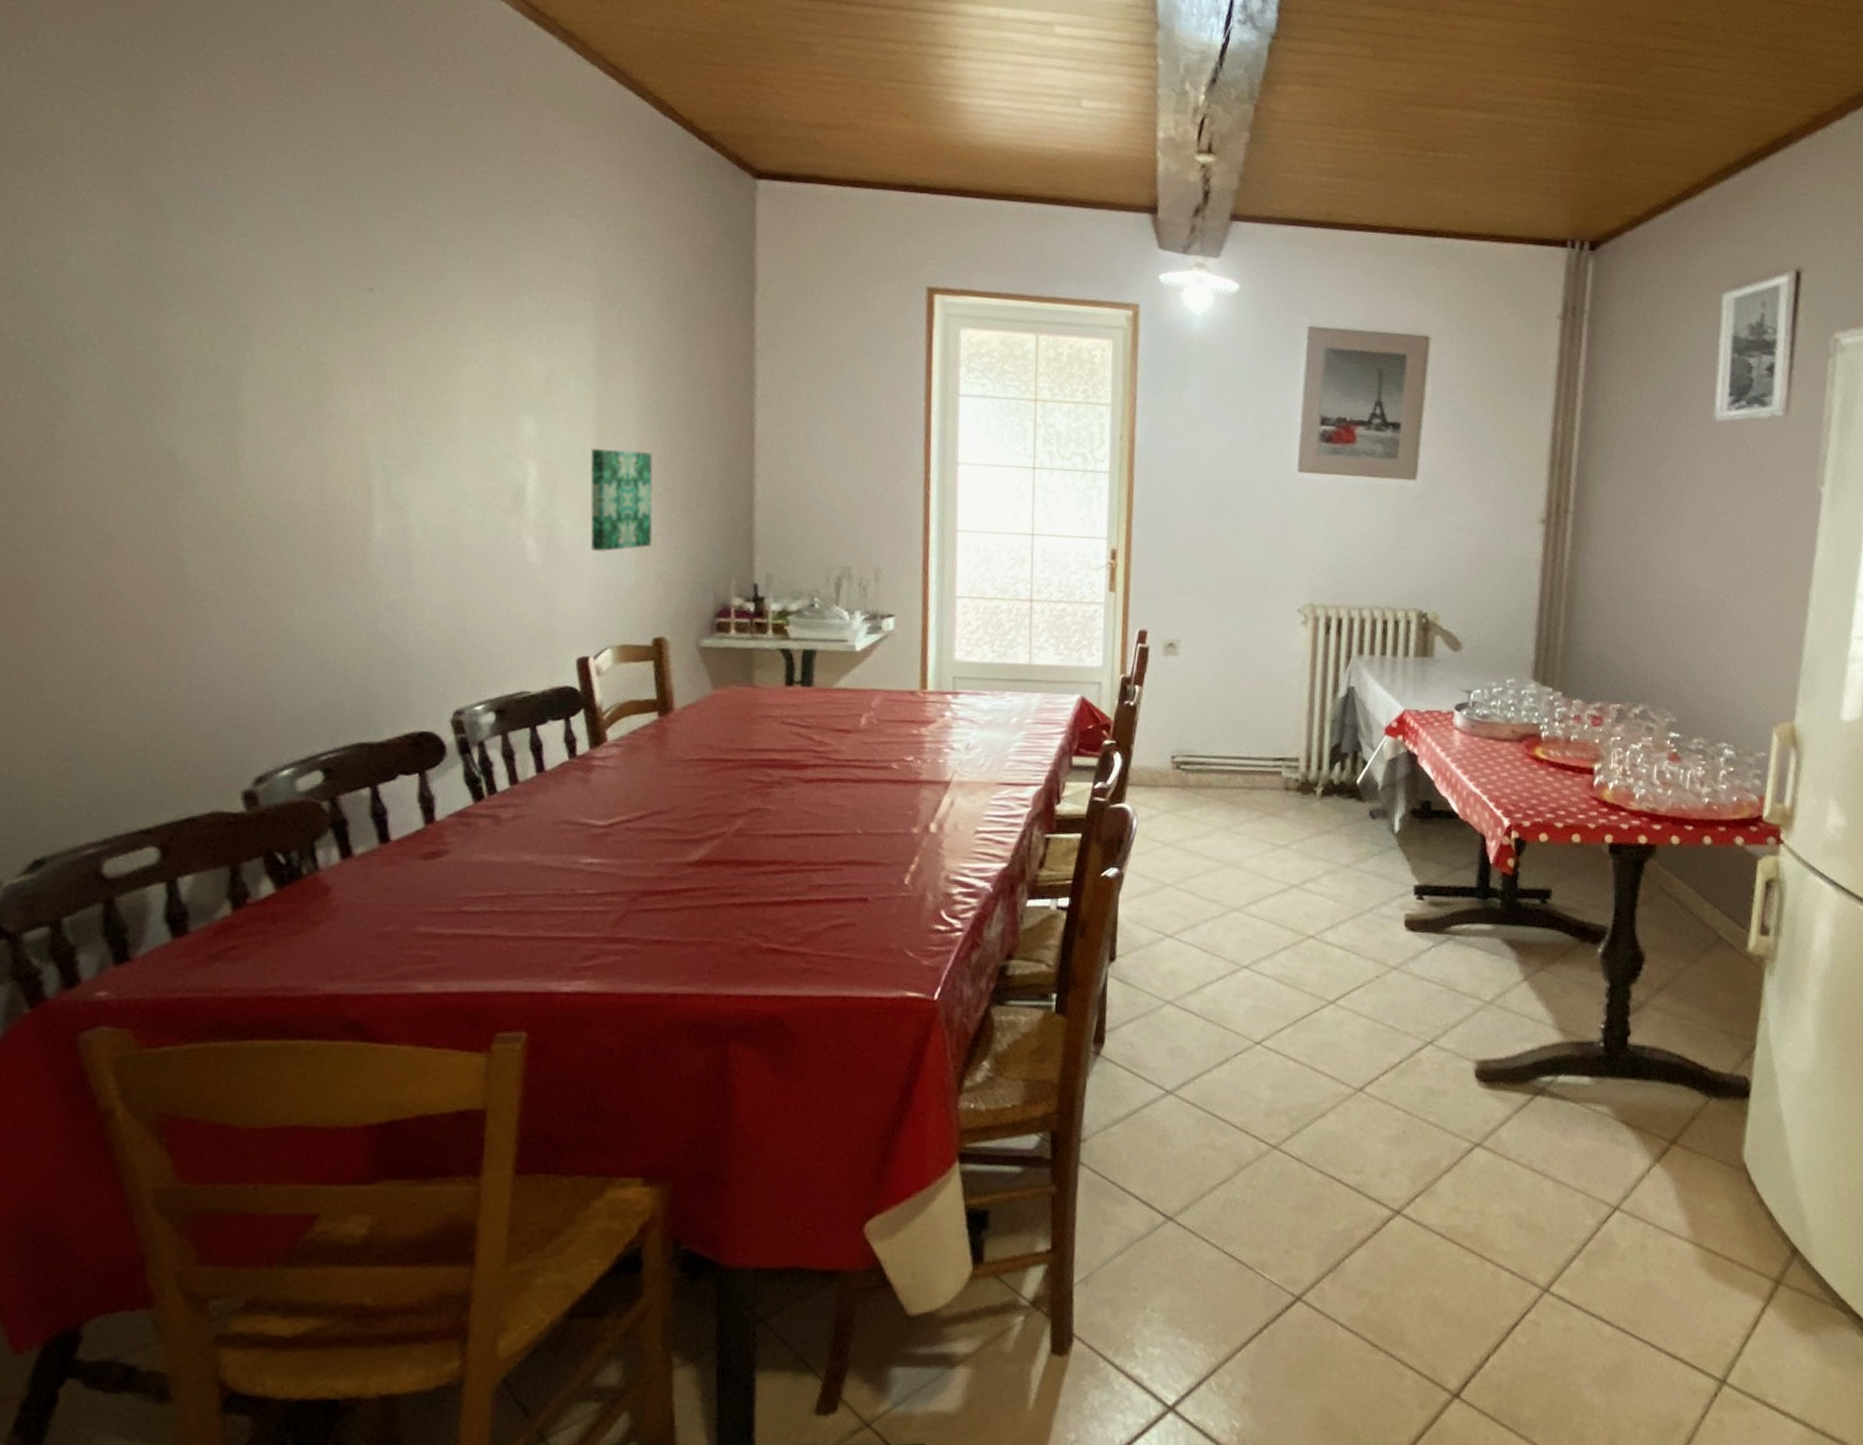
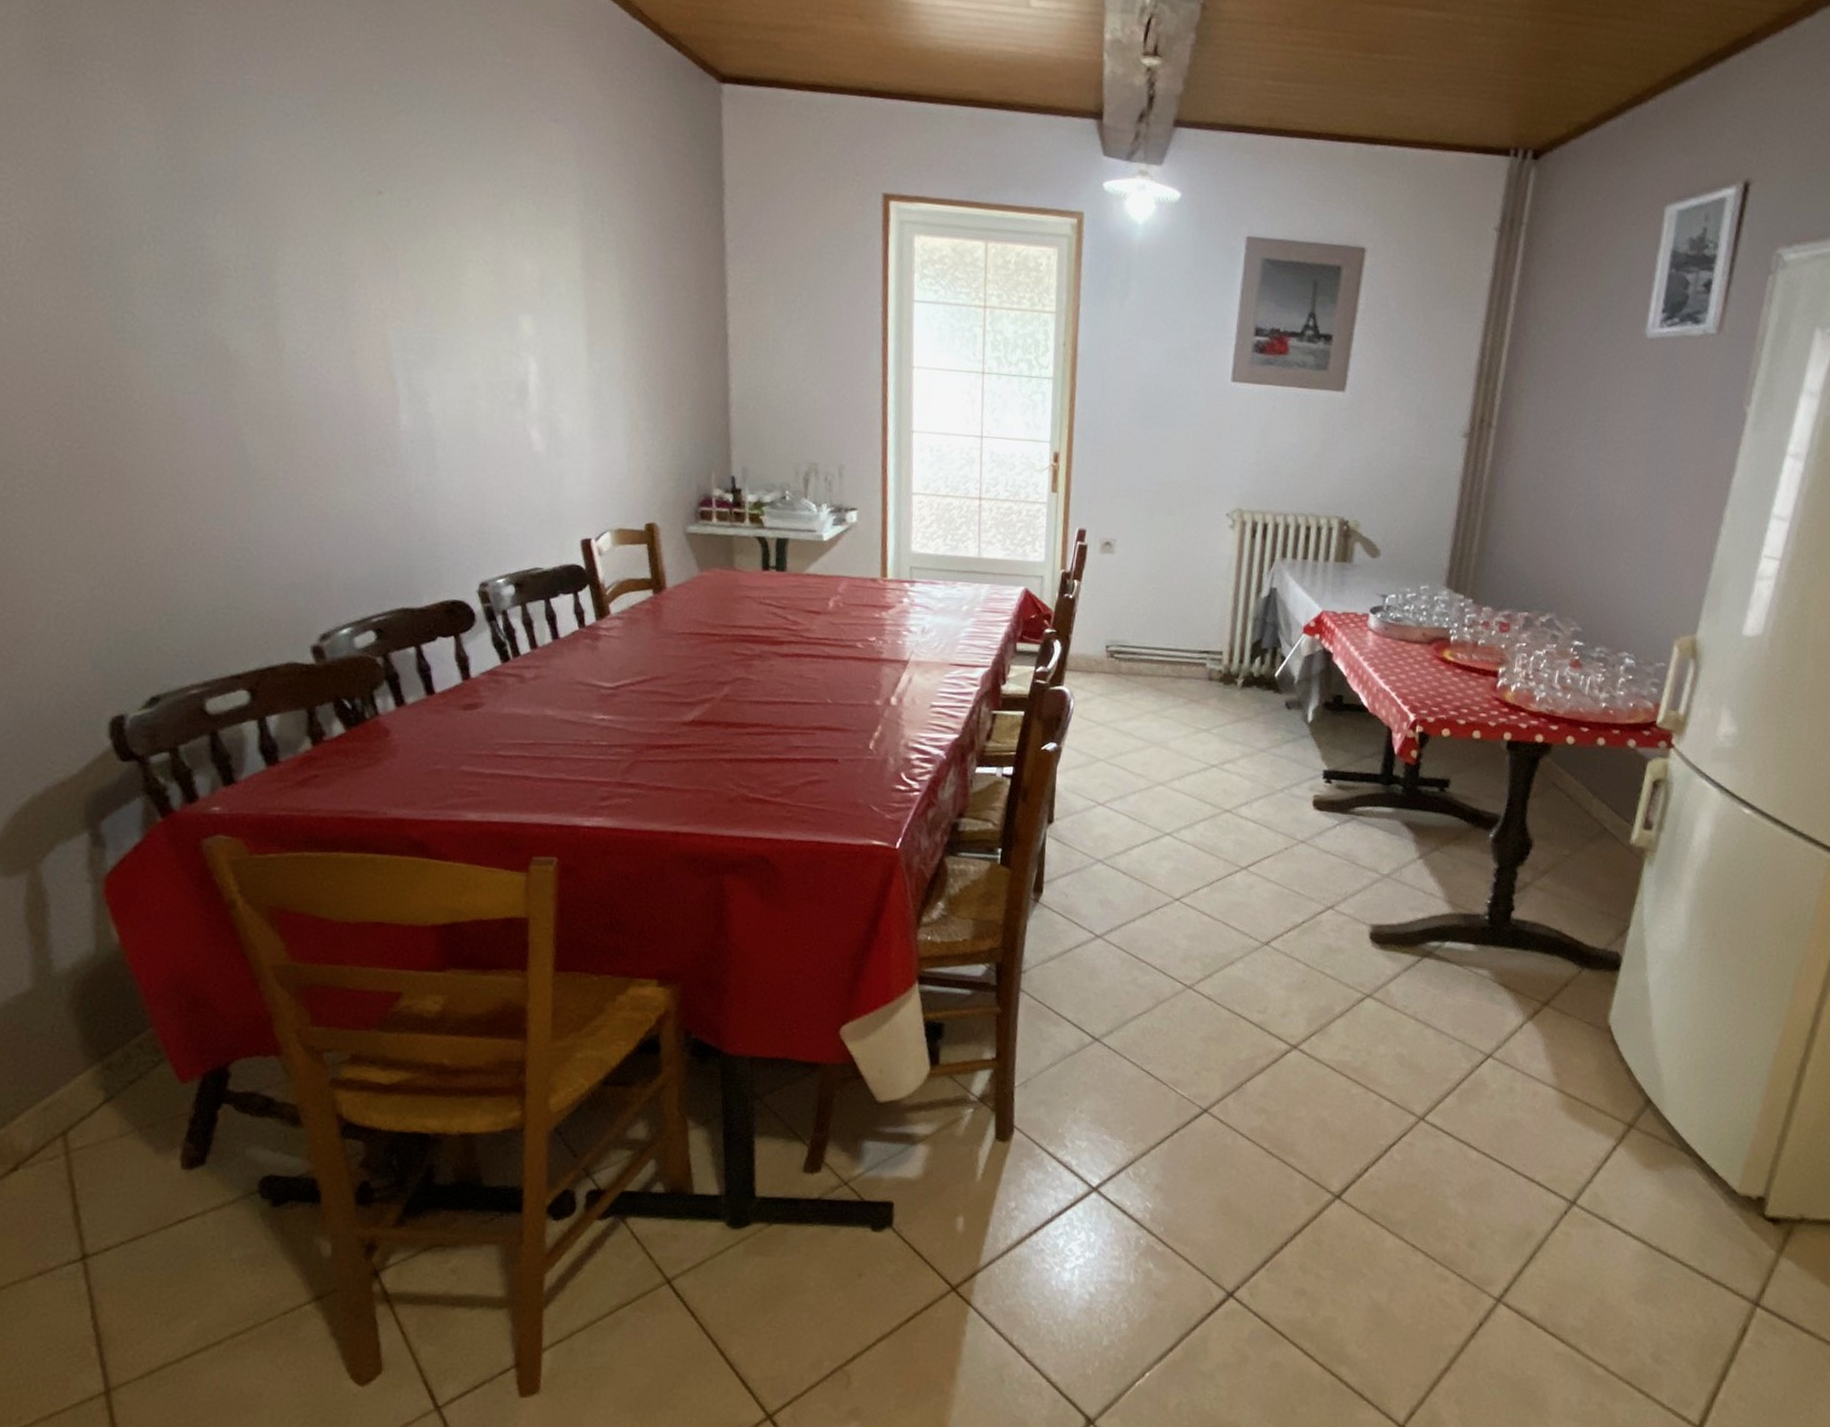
wall art: present [590,449,653,552] -> none [583,347,641,444]

